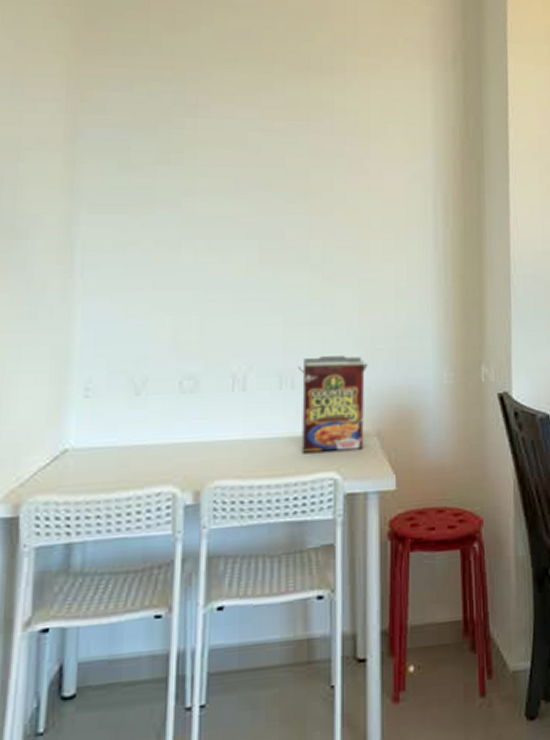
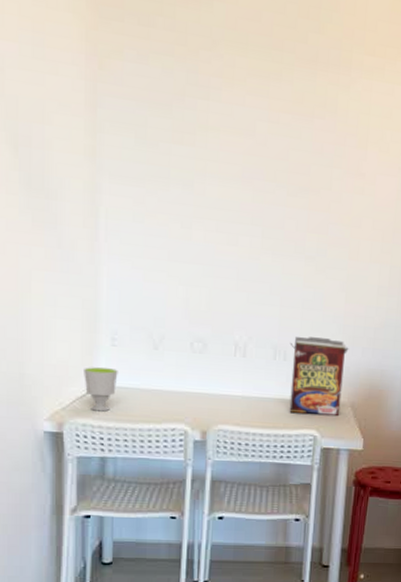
cup: none [49,425,91,483] -> present [84,367,118,412]

